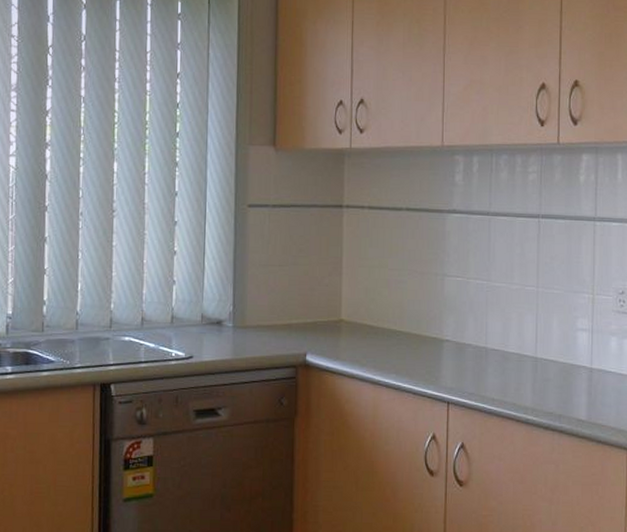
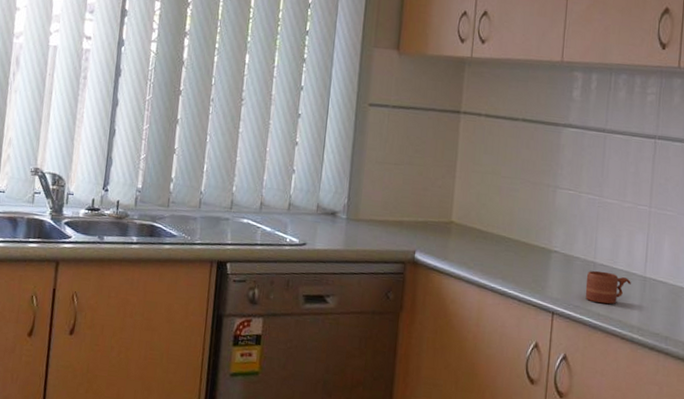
mug: none [478,356,523,389] -> present [585,270,631,305]

